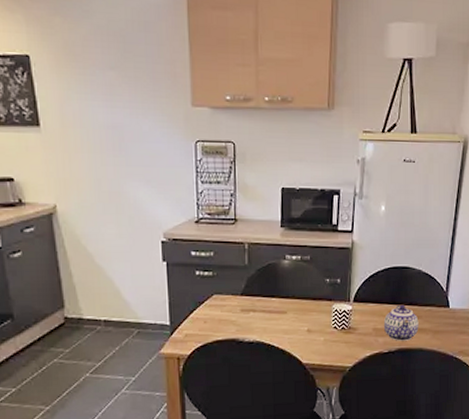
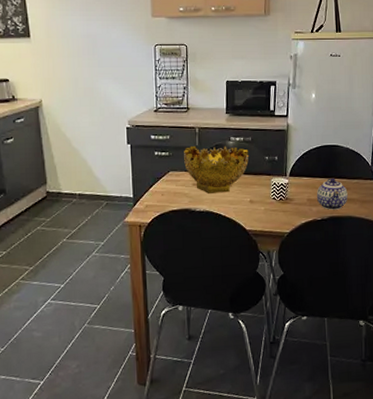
decorative bowl: none [230,265,306,321] -> present [184,146,249,194]

